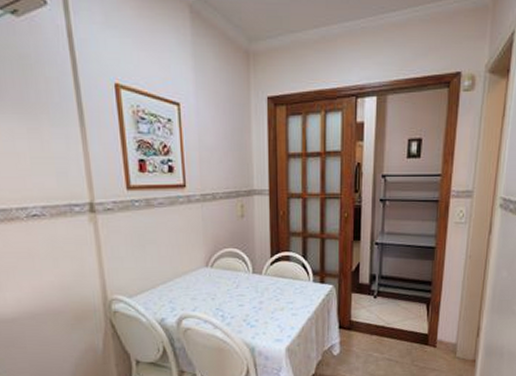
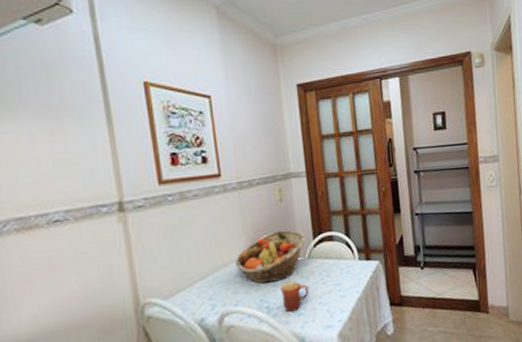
fruit basket: none [194,246,264,294] -> present [235,230,306,284]
mug: none [236,294,262,323] -> present [280,281,309,312]

